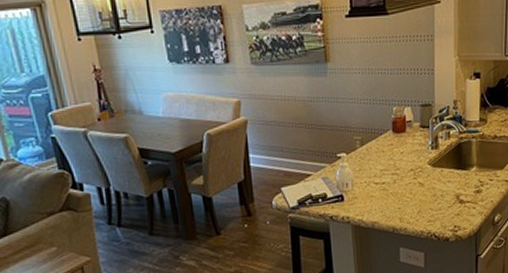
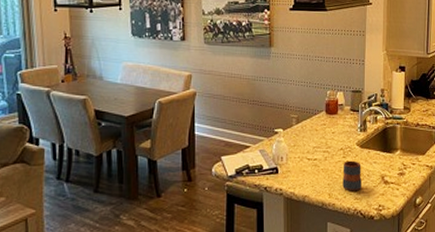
mug: none [413,181,435,214] -> present [342,160,361,191]

